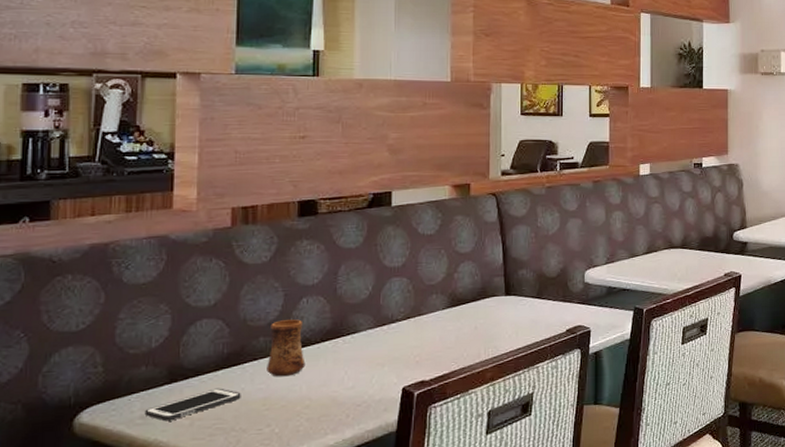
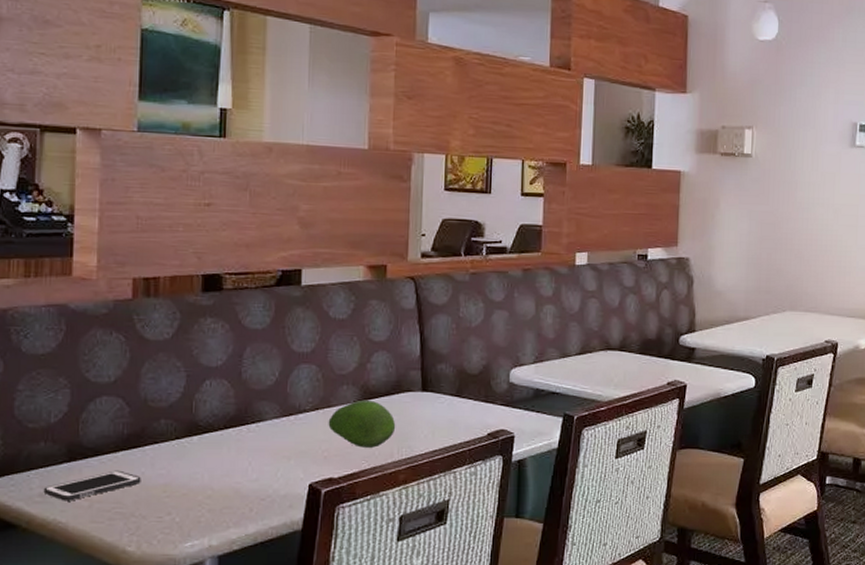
cup: present [267,319,306,377] -> none [168,403,208,463]
fruit: none [419,306,482,351] -> present [328,399,396,448]

